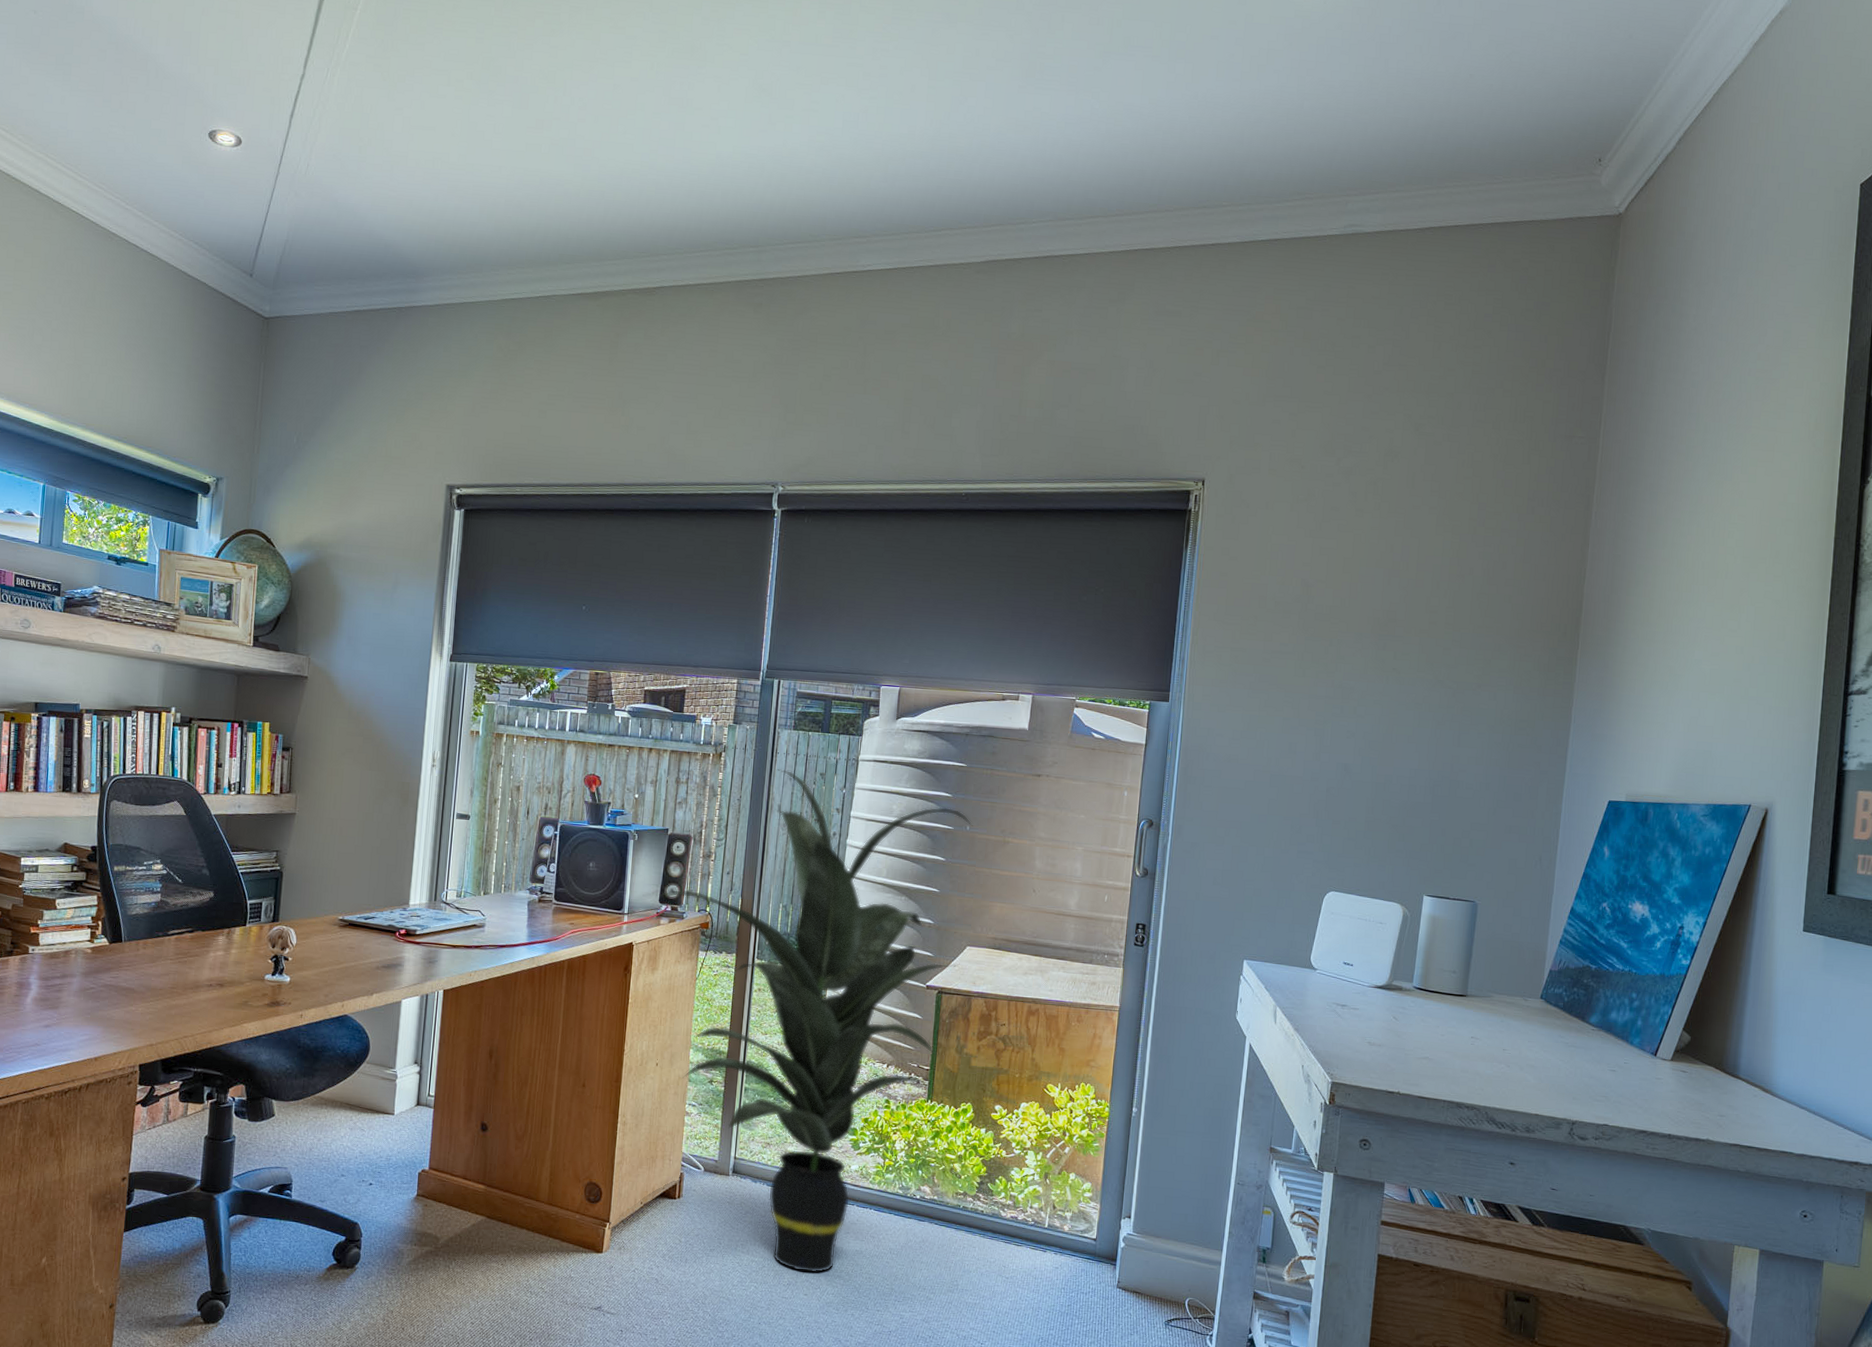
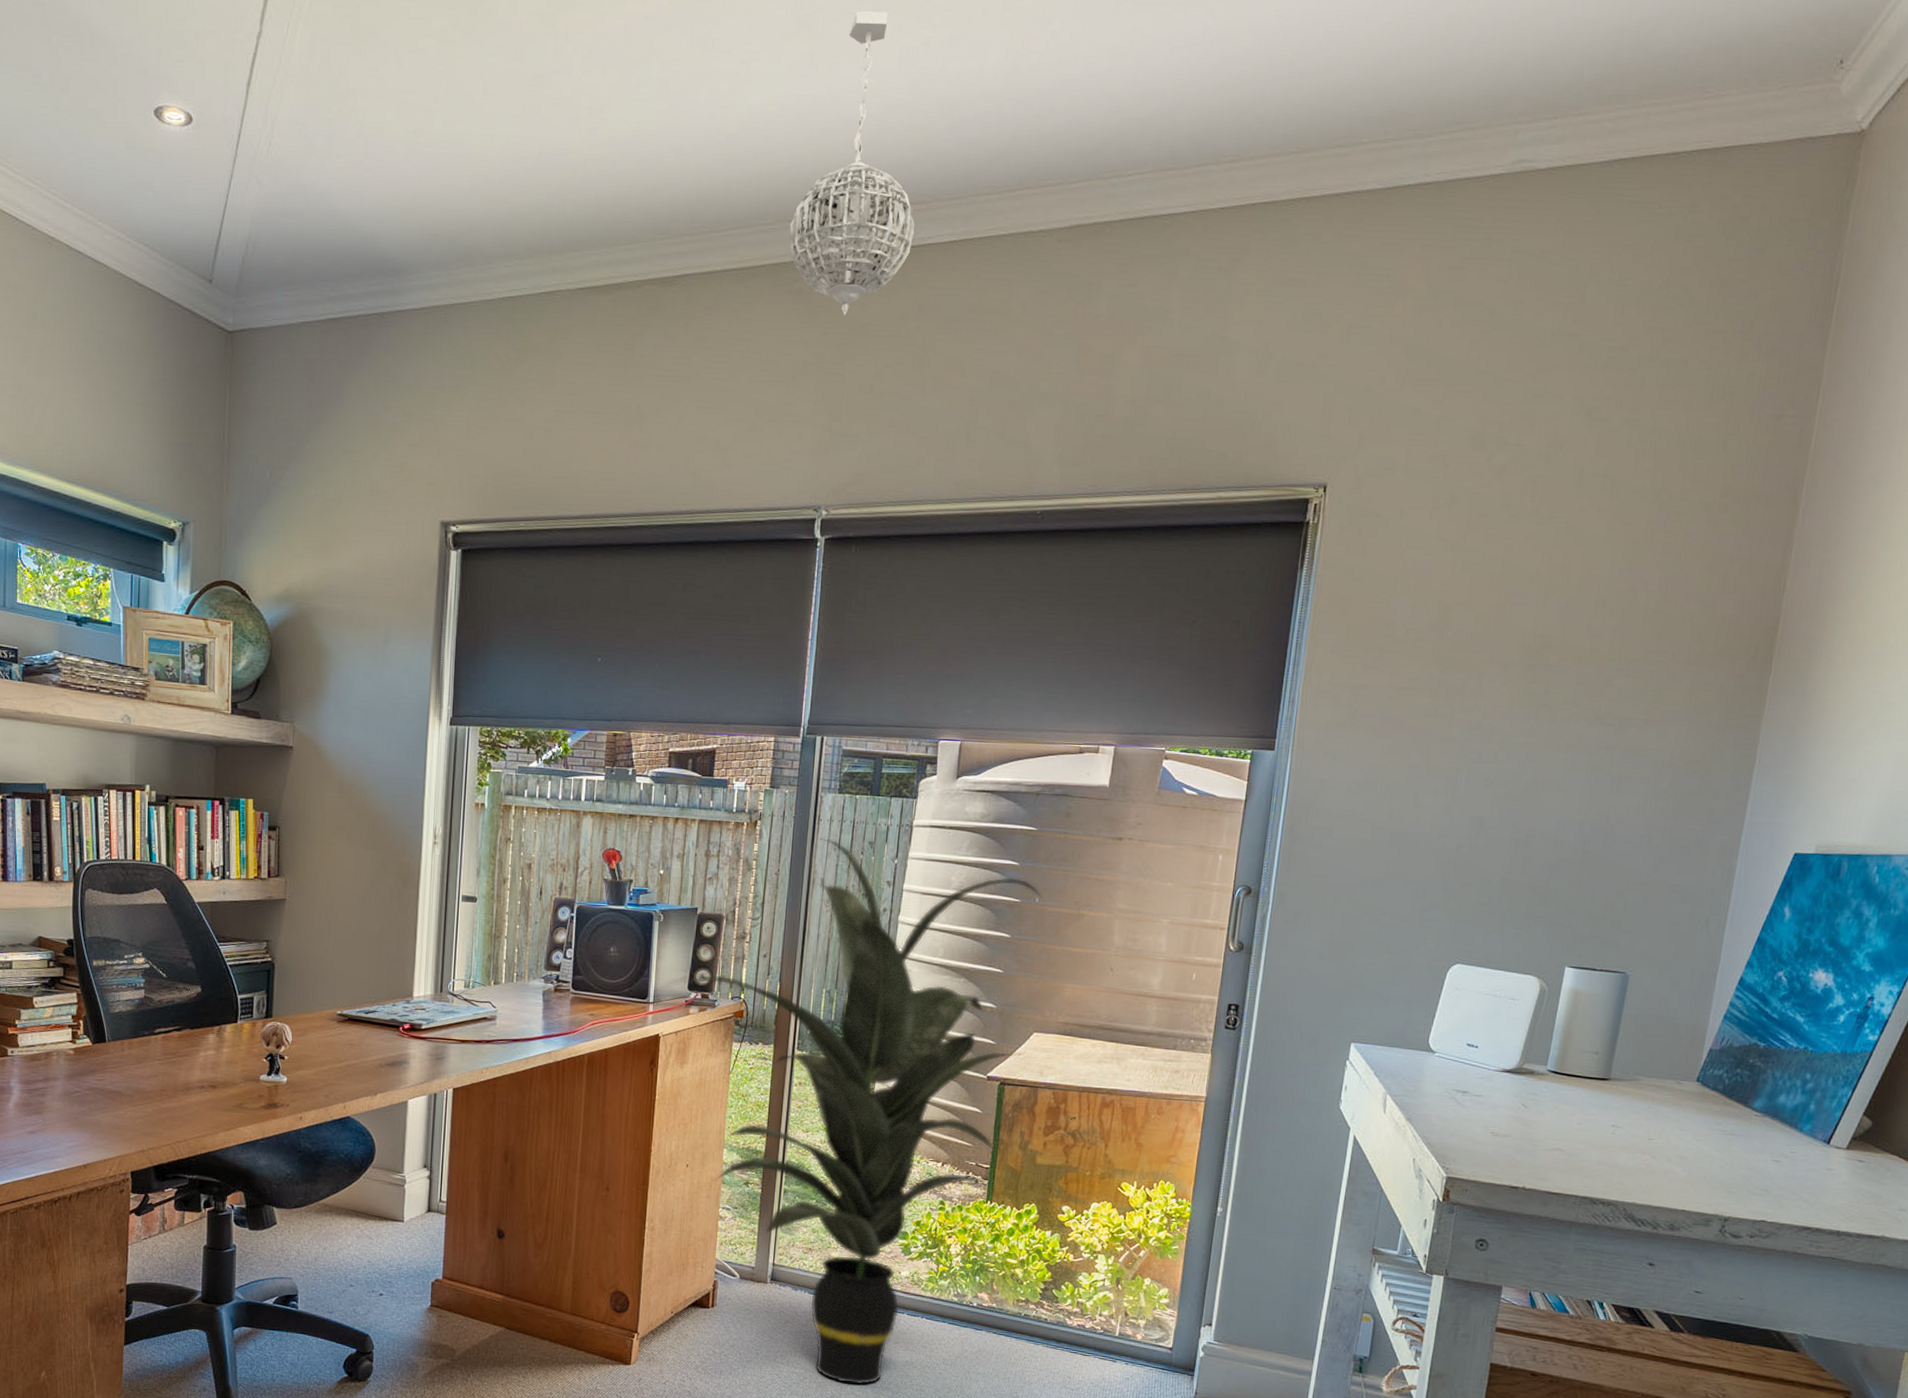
pendant light: none [751,83,857,326] -> present [789,11,915,316]

